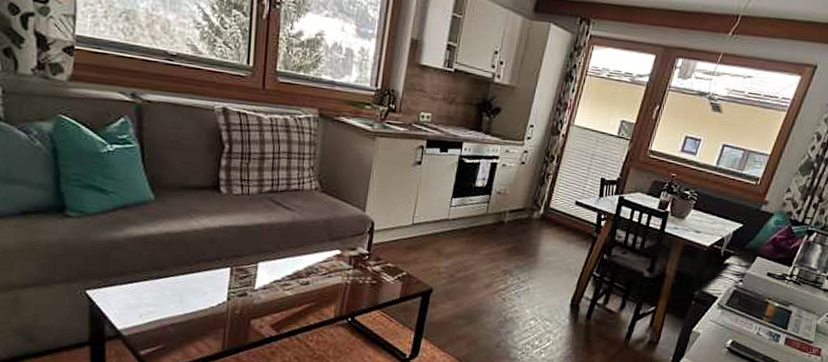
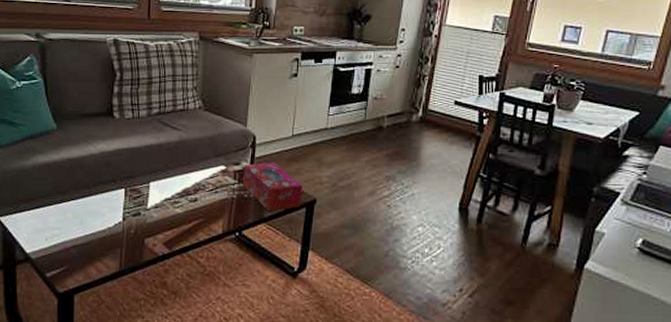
tissue box: none [358,249,420,299] -> present [243,162,303,212]

